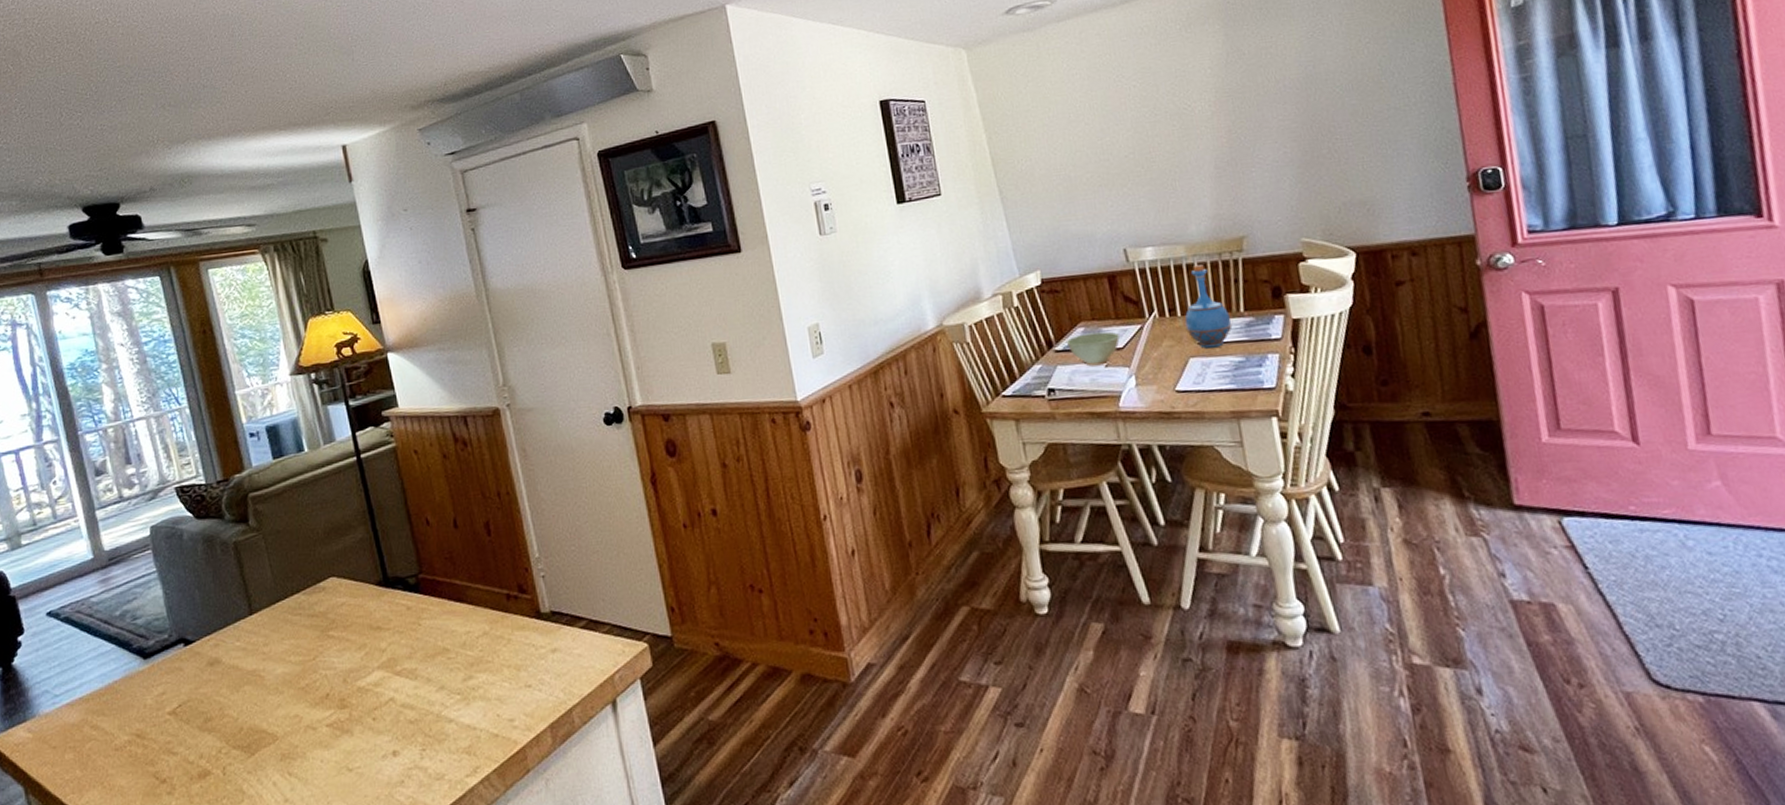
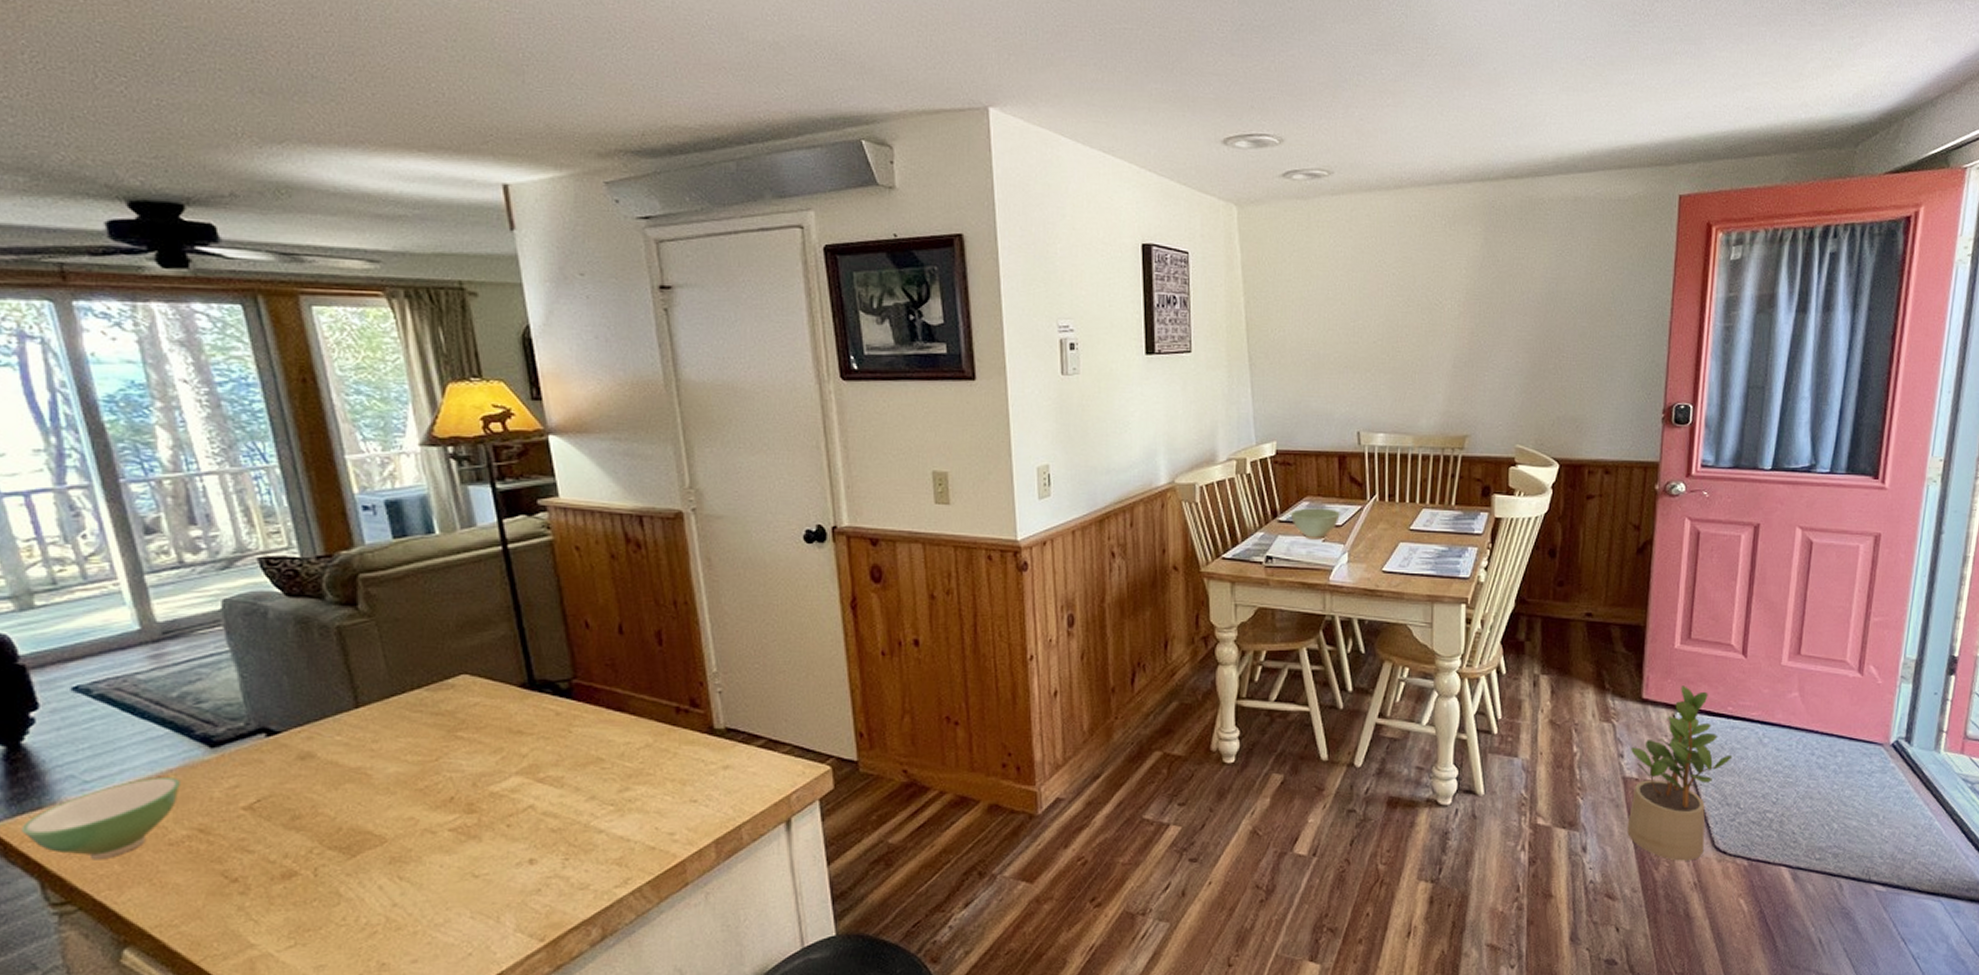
bowl: none [11,688,123,767] -> present [20,777,180,860]
bottle: present [1184,265,1233,349] -> none [1401,456,1443,535]
potted plant: none [1513,485,1650,701] -> present [1627,686,1733,861]

